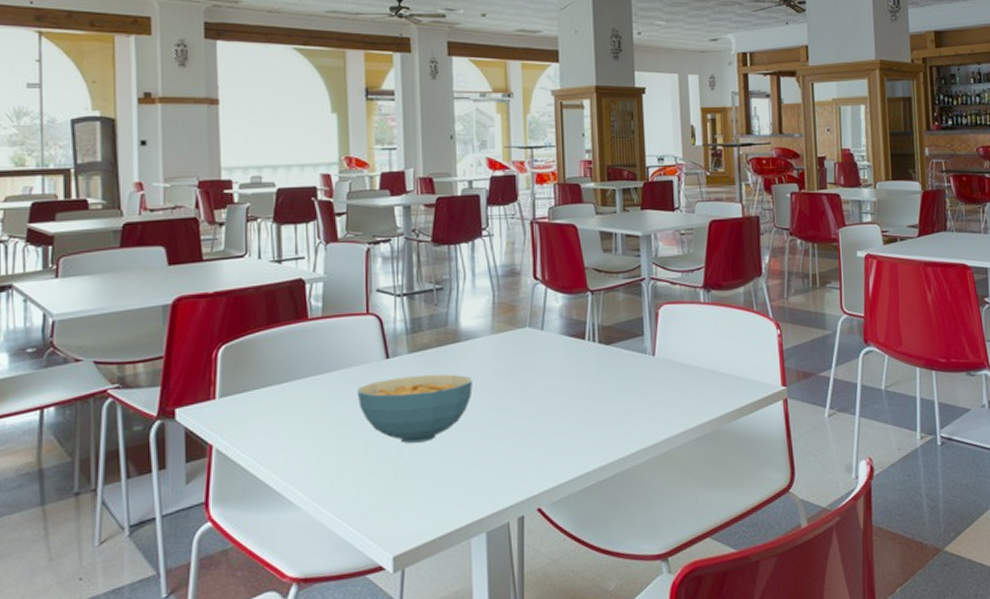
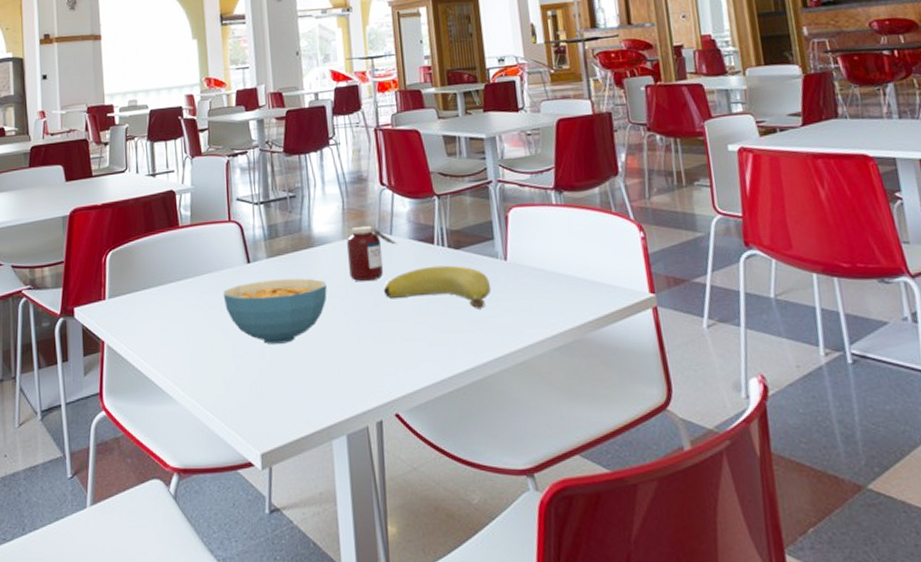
jar: none [495,320,548,378] -> present [346,225,398,282]
banana: none [531,360,639,404] -> present [383,265,492,309]

